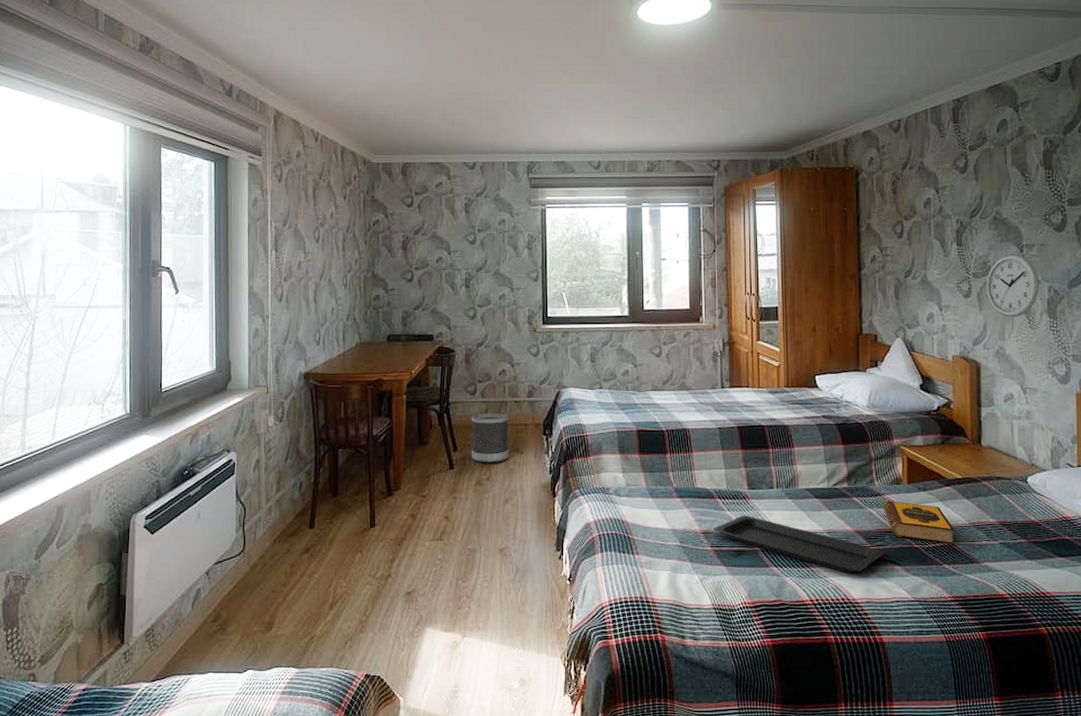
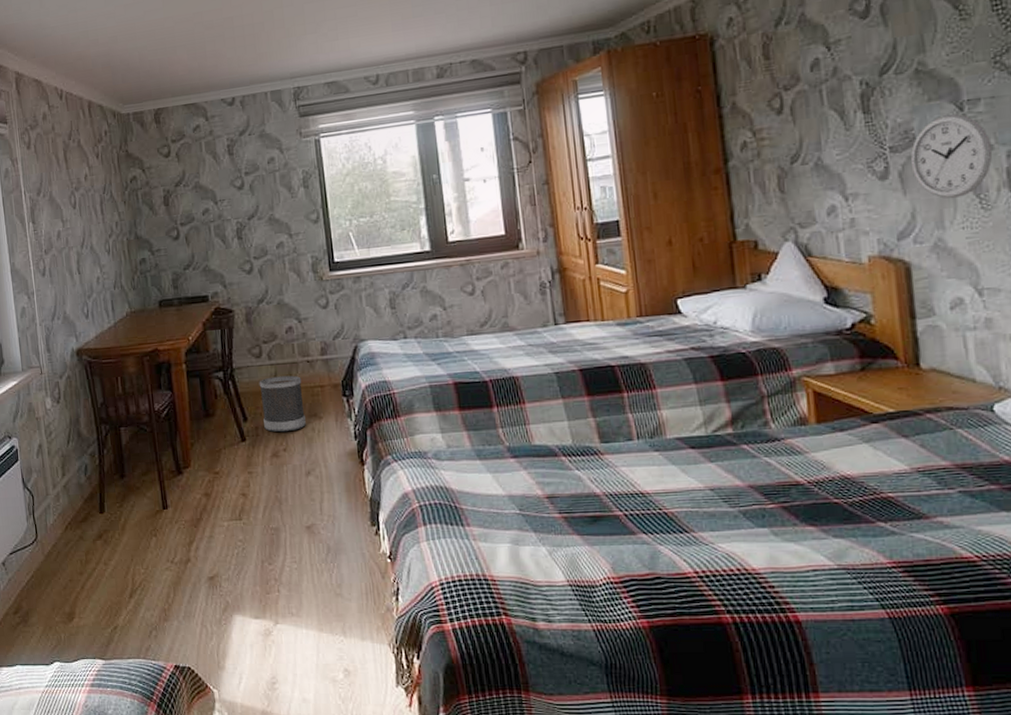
serving tray: present [713,516,885,573] -> none [559,474,792,538]
hardback book: present [883,501,954,544] -> none [784,446,890,496]

